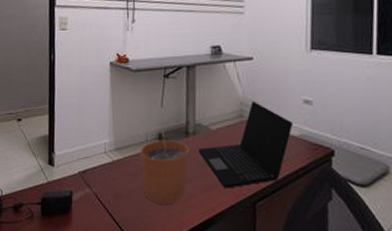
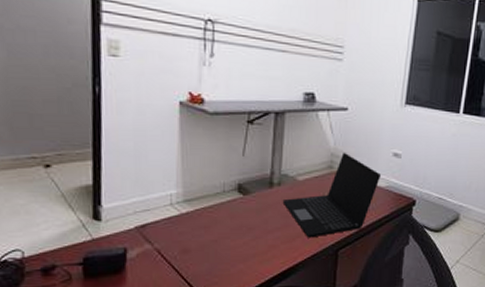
plant pot: present [140,129,190,206] -> none [215,179,273,258]

